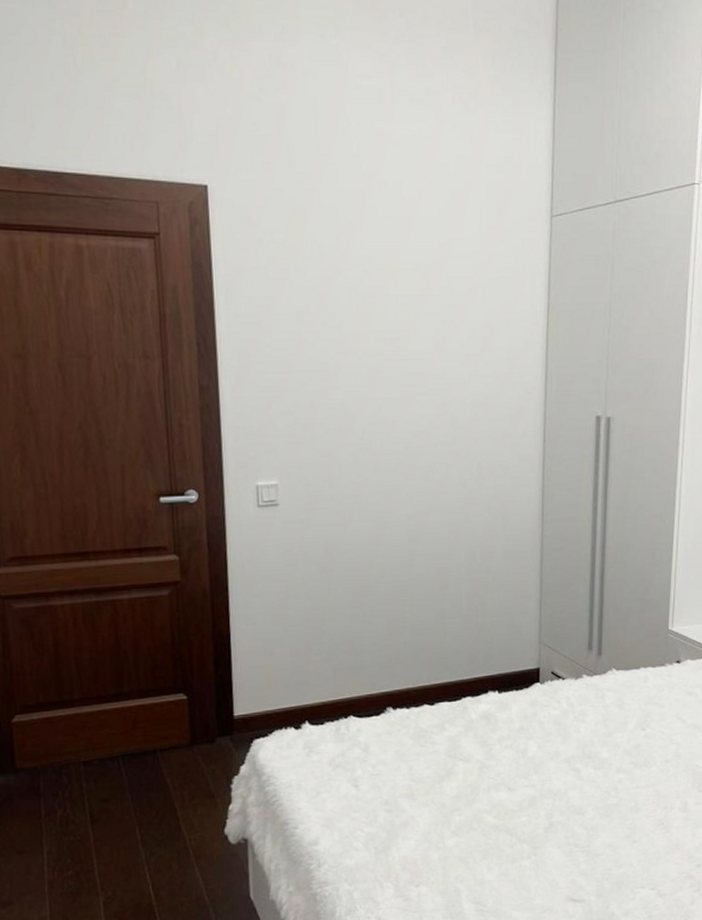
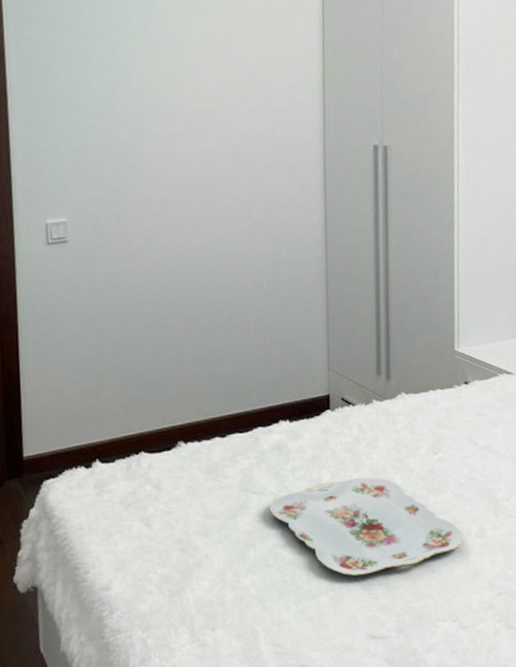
serving tray: none [475,749,667,843] -> present [269,477,464,576]

